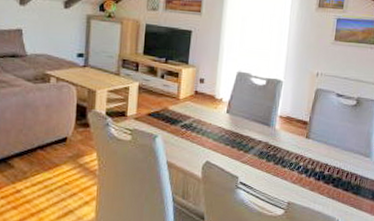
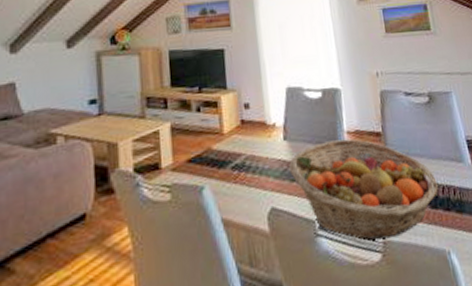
fruit basket: none [226,120,344,201] -> present [289,138,438,241]

